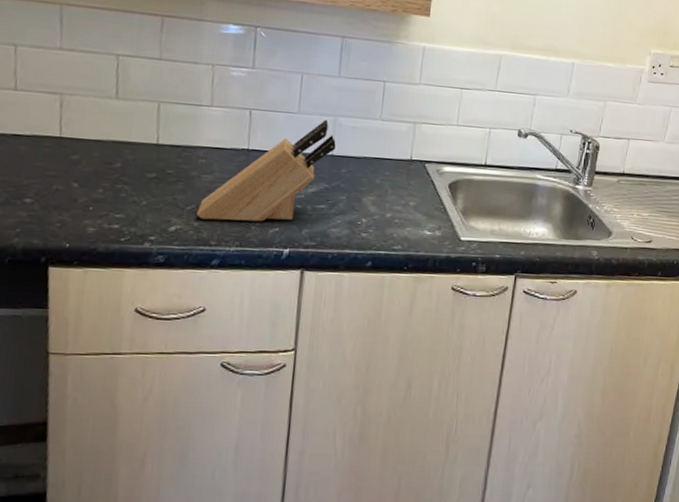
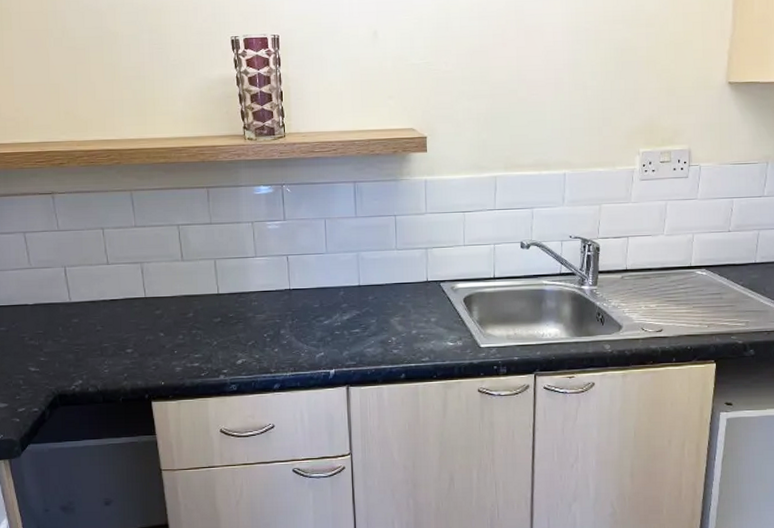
knife block: present [197,120,336,222] -> none [257,256,361,352]

